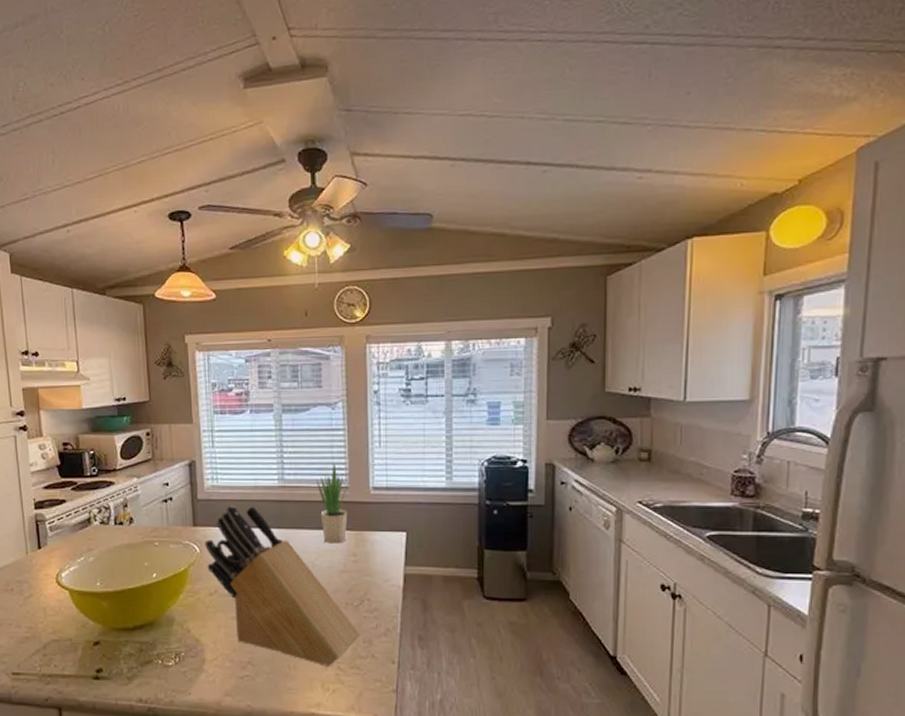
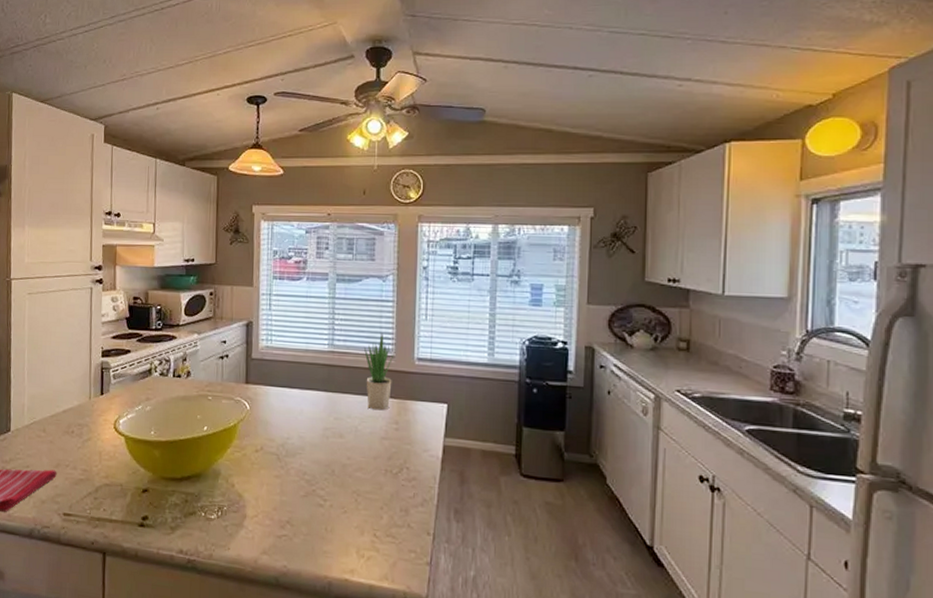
knife block: present [205,505,361,667] -> none [255,366,398,534]

